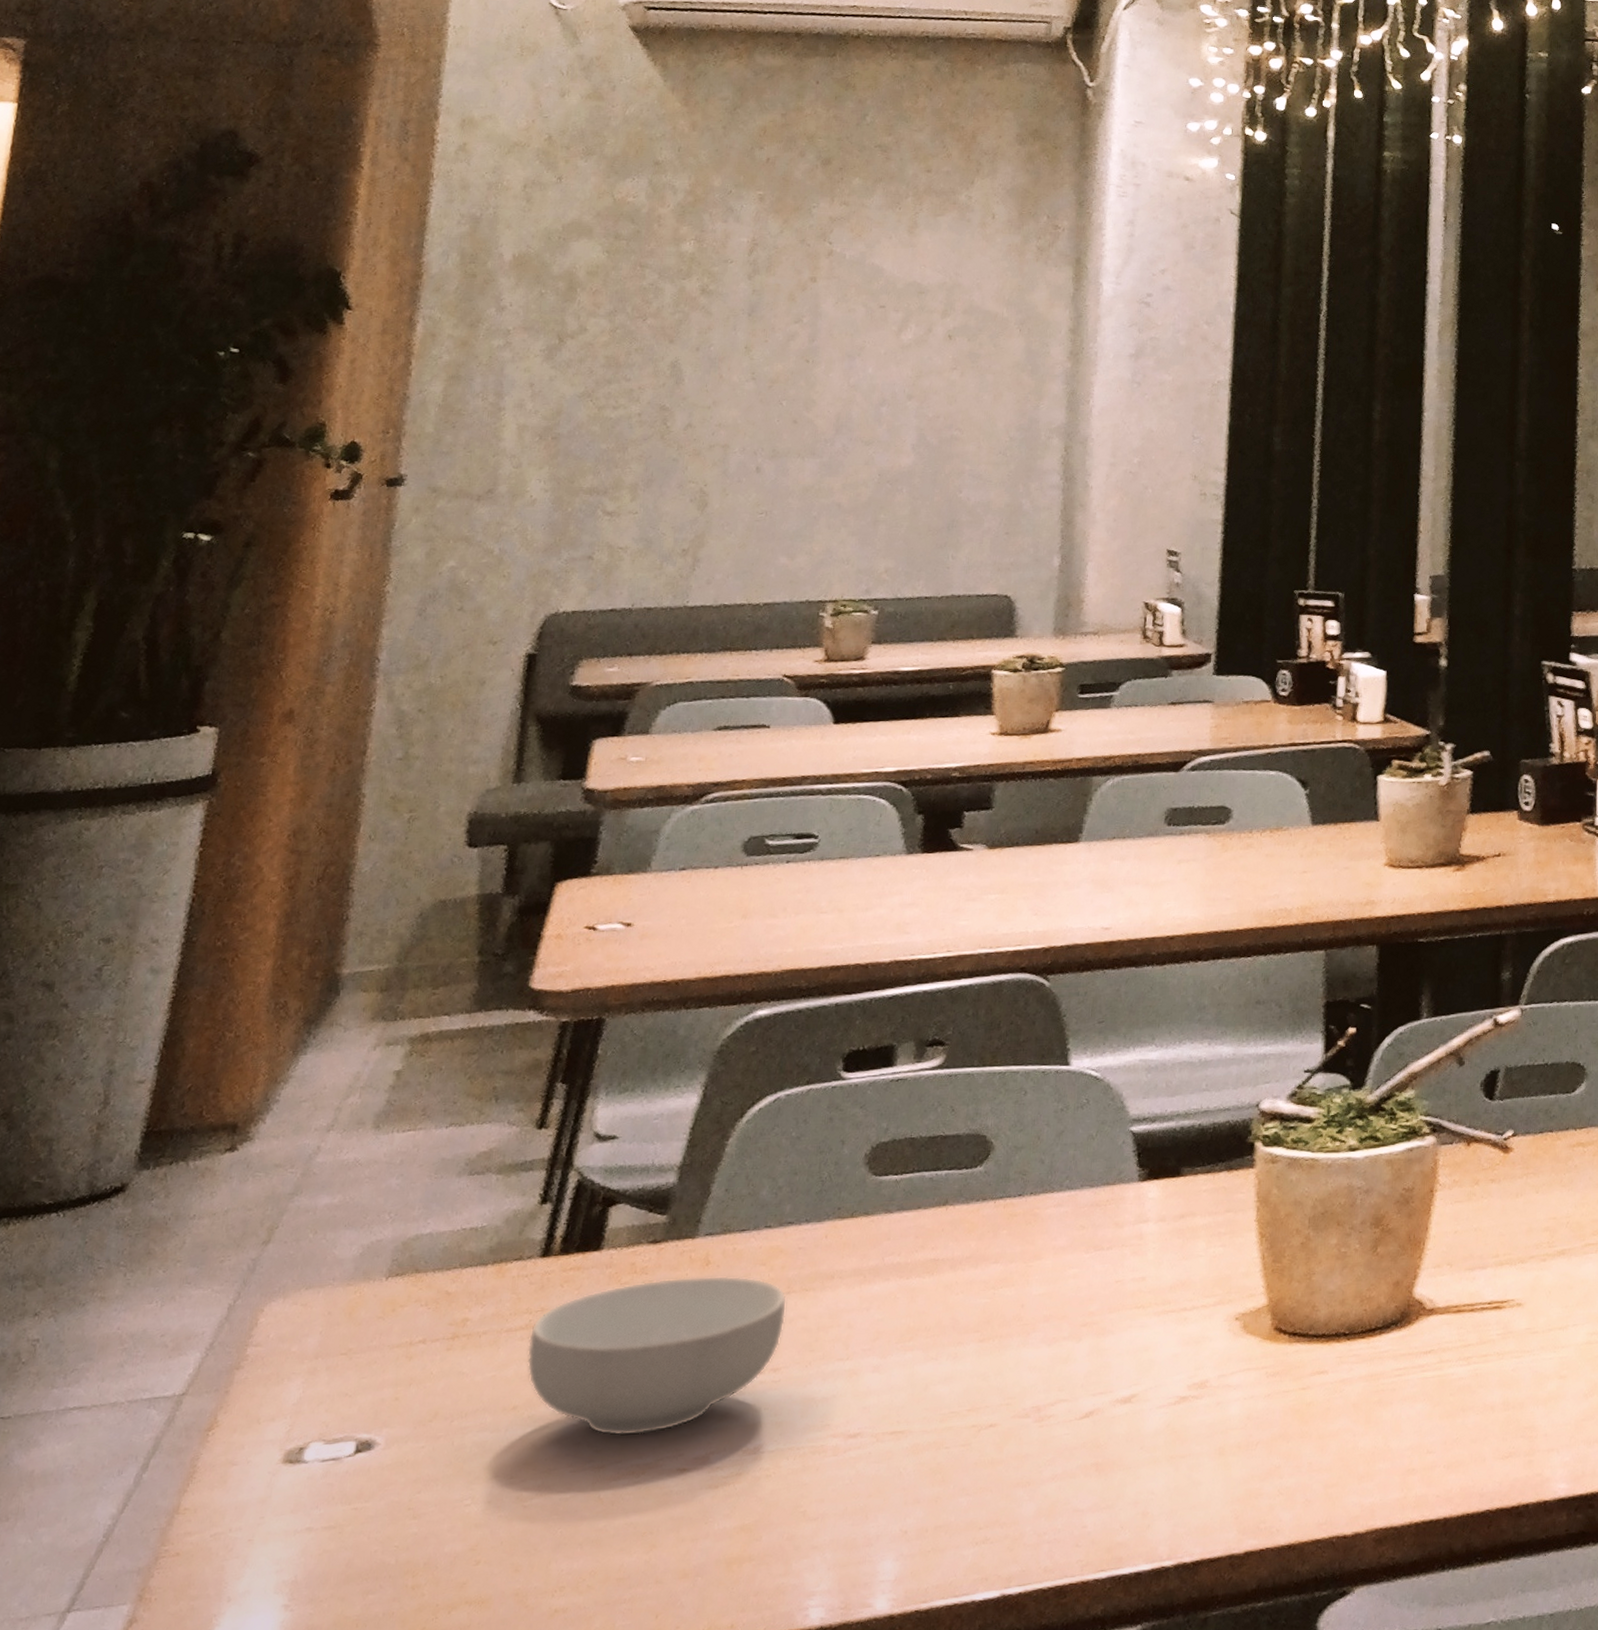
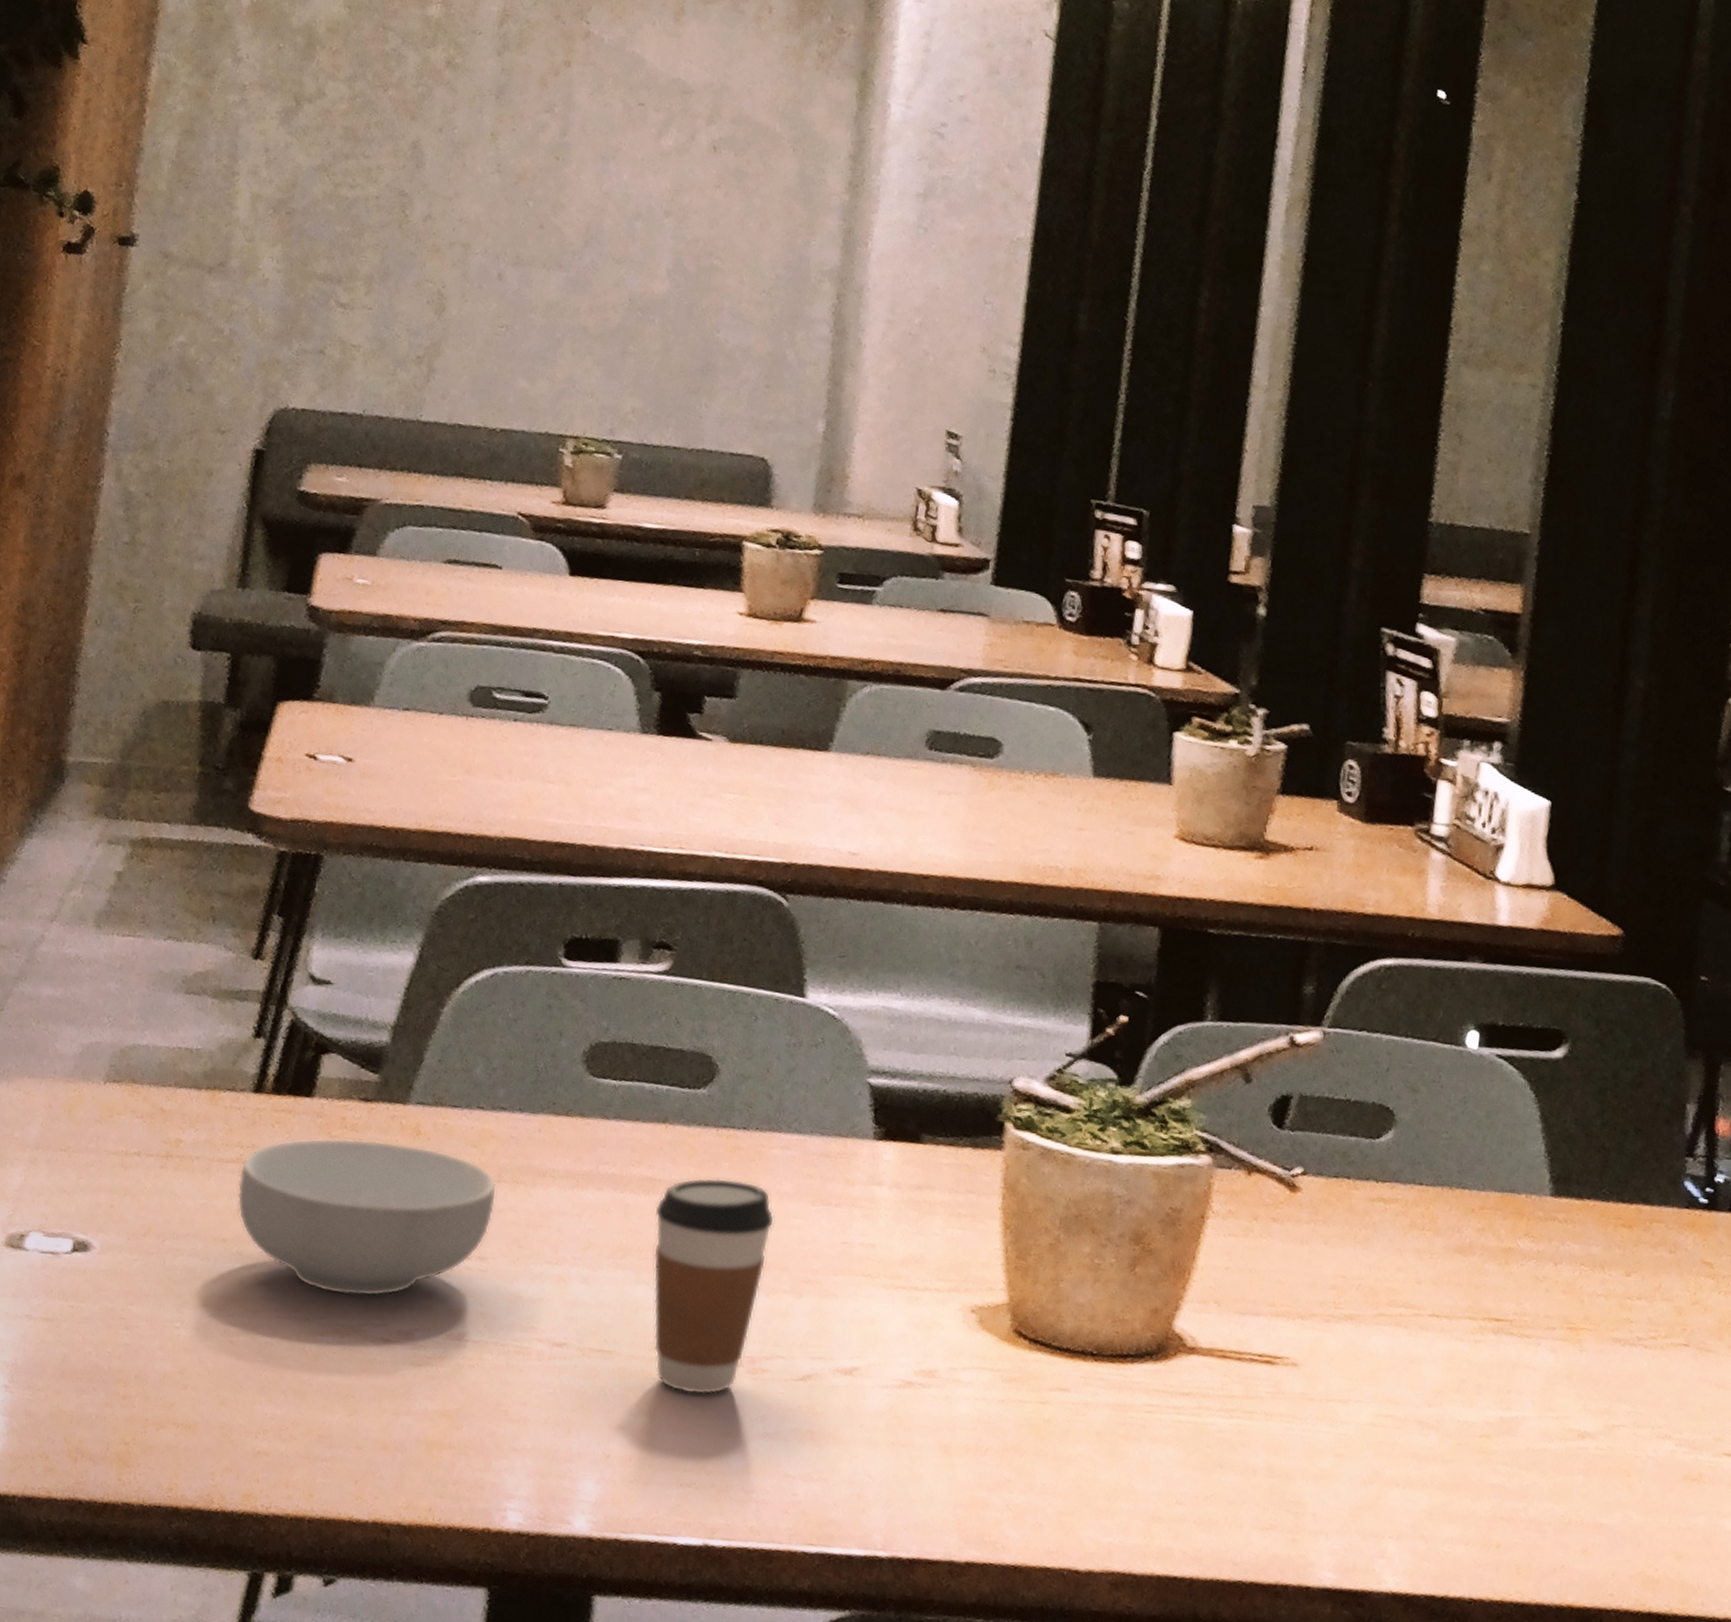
coffee cup: none [940,1244,1052,1455] -> present [653,1177,775,1395]

